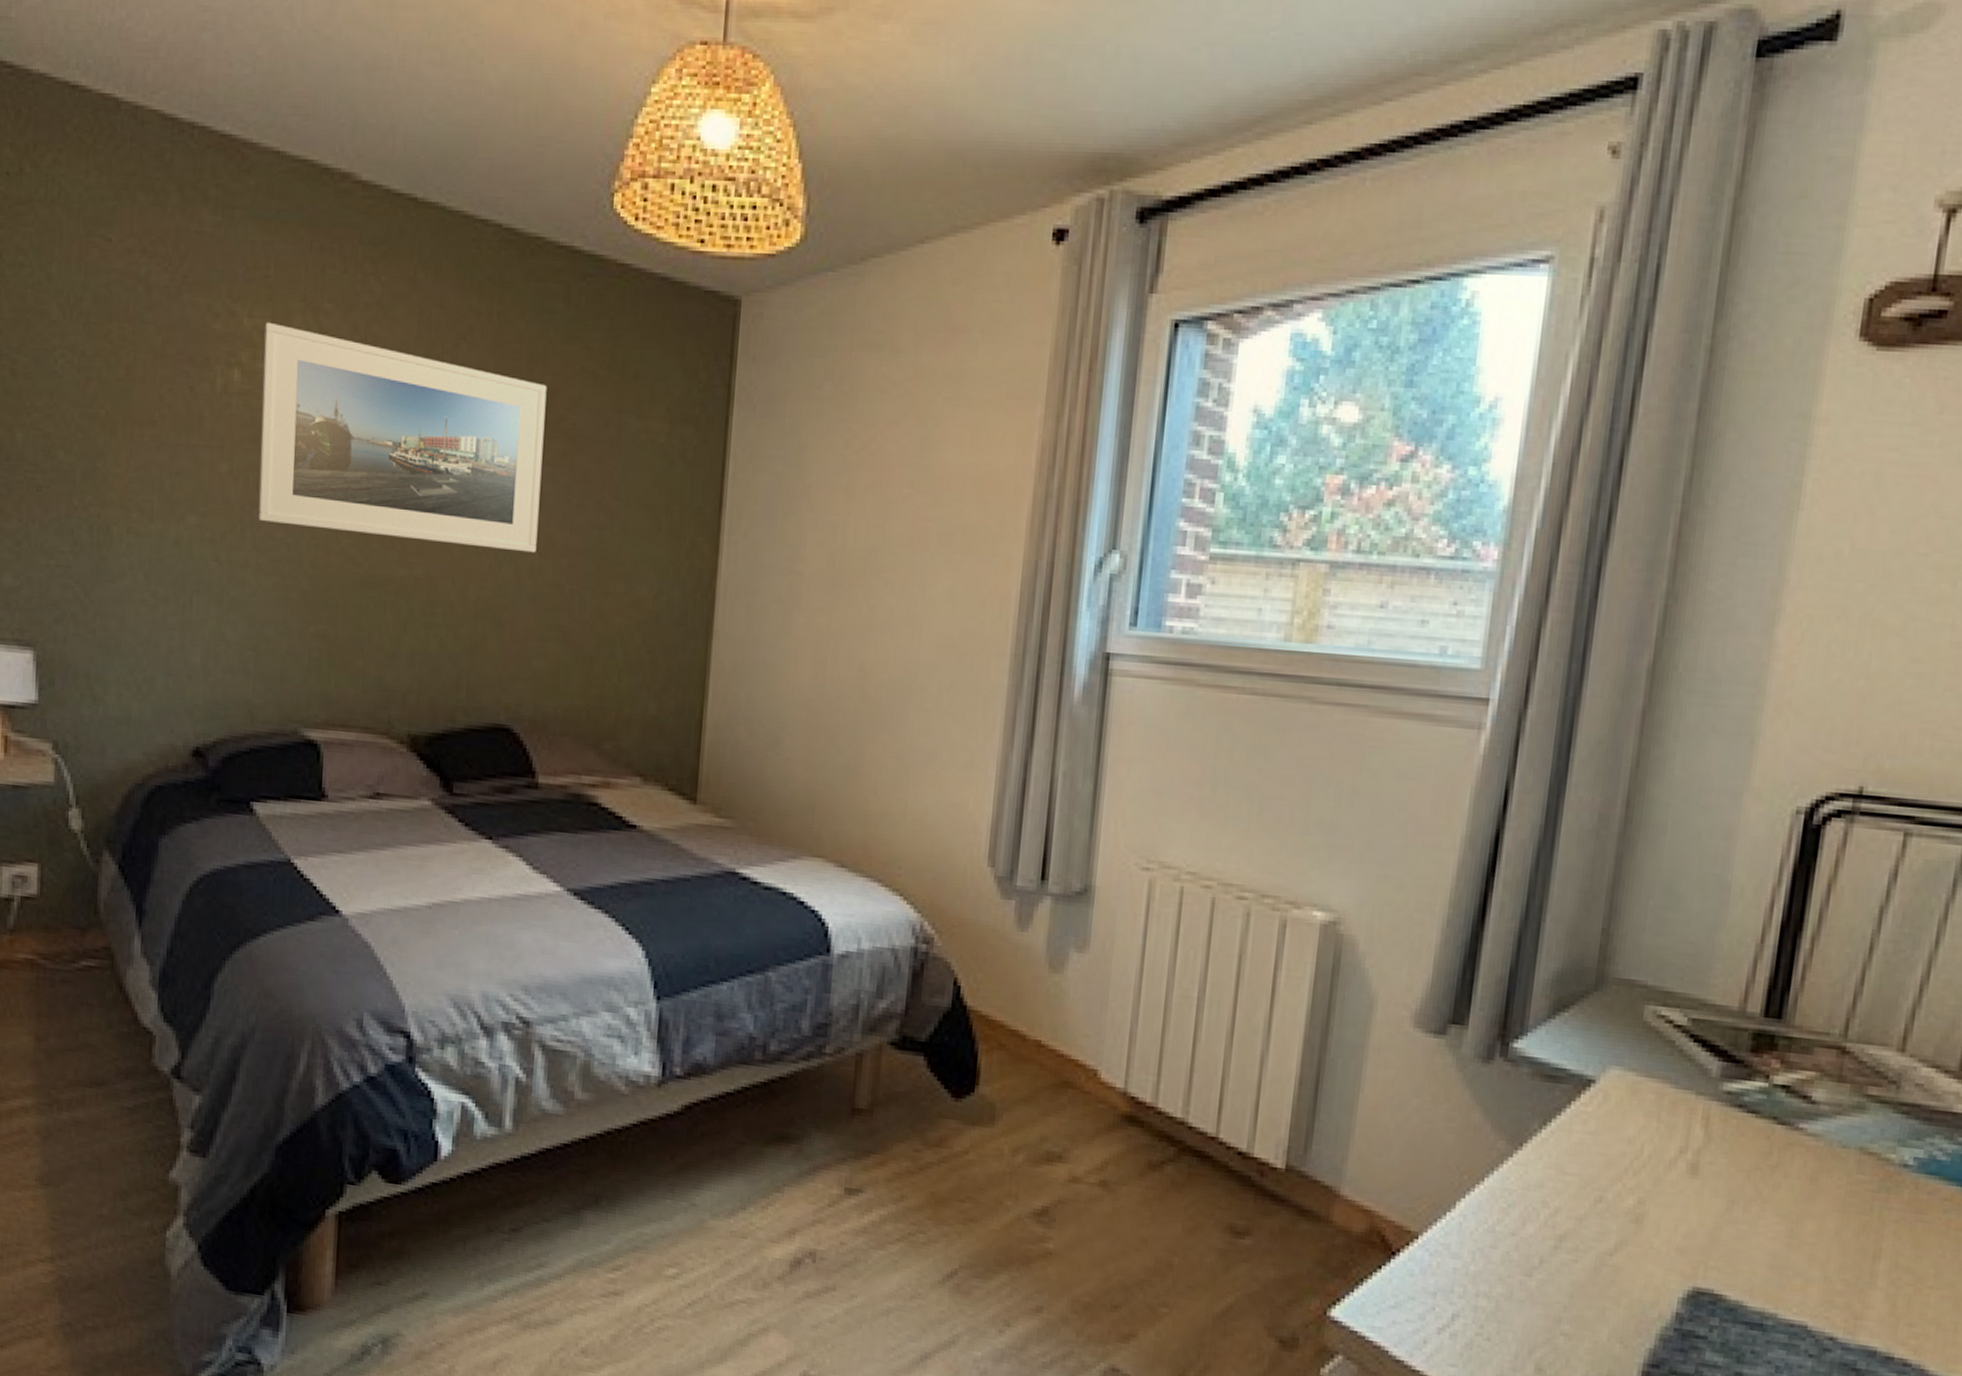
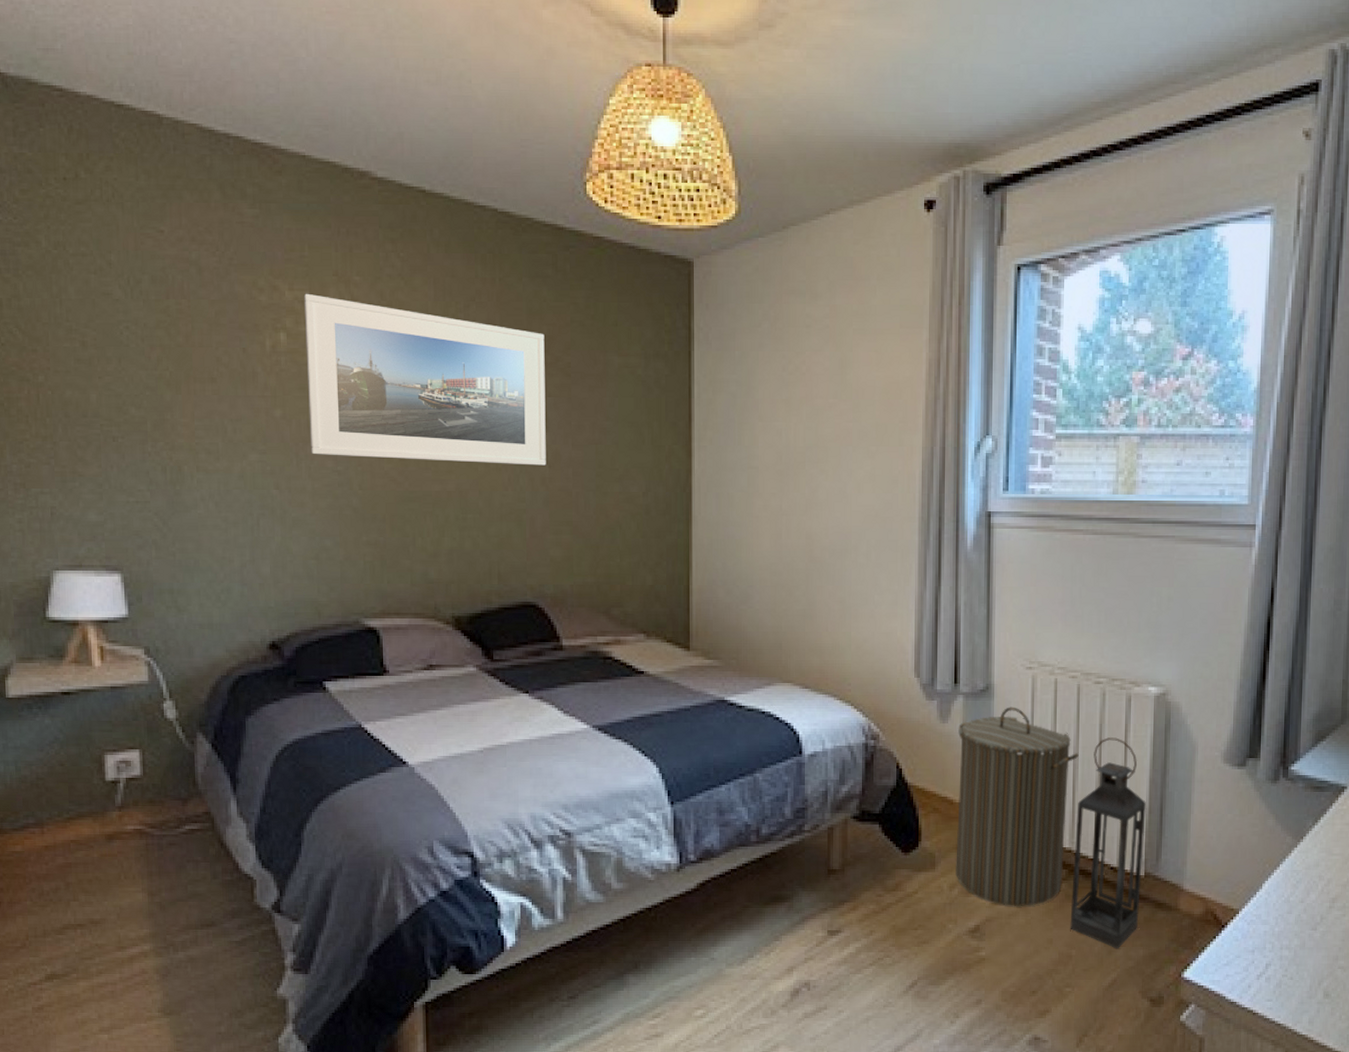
laundry hamper: none [1021,918,1206,1191] -> present [956,707,1079,906]
lantern: none [1173,974,1297,1265] -> present [1070,737,1147,949]

